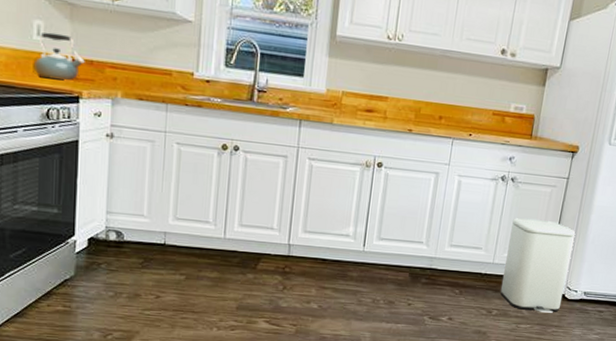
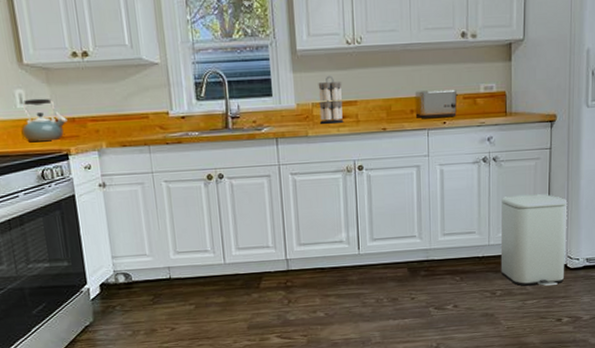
spice rack: none [347,66,376,117] -> present [318,75,344,125]
toaster: none [443,99,488,131] -> present [414,89,458,119]

